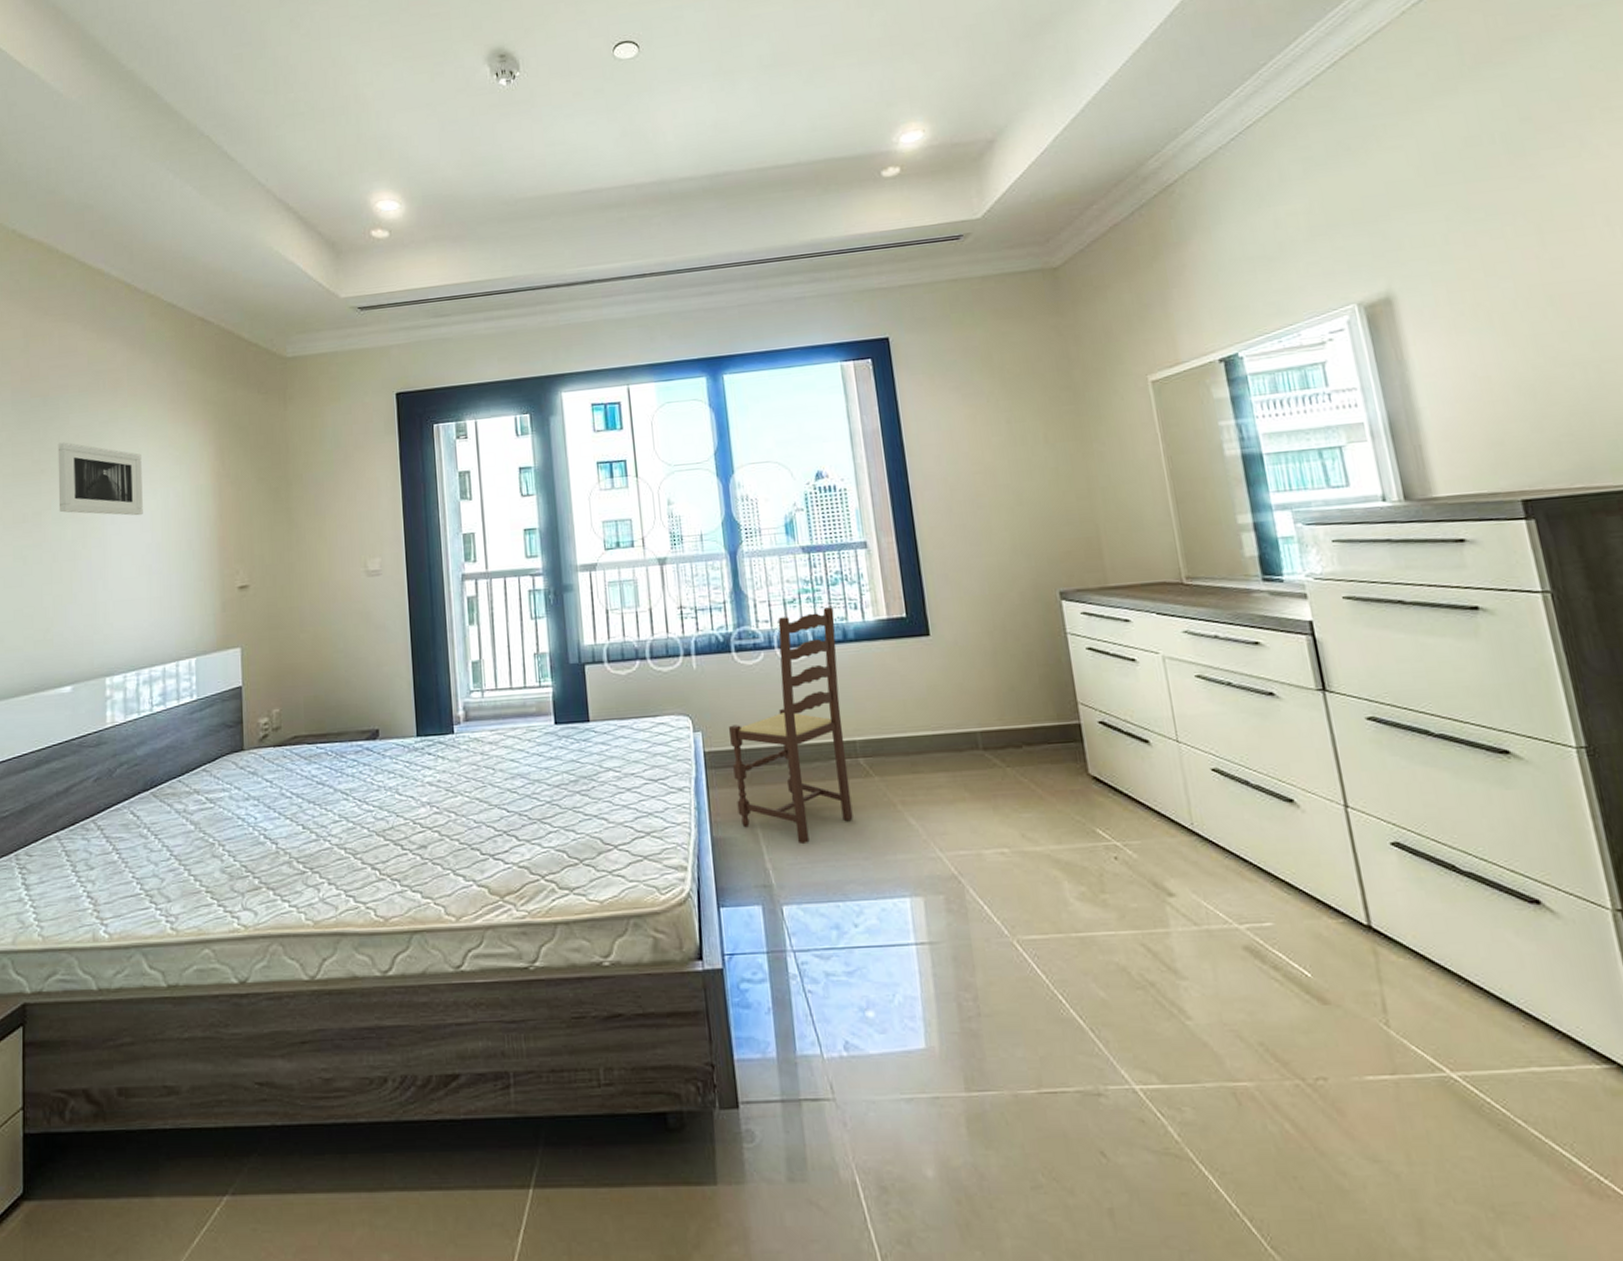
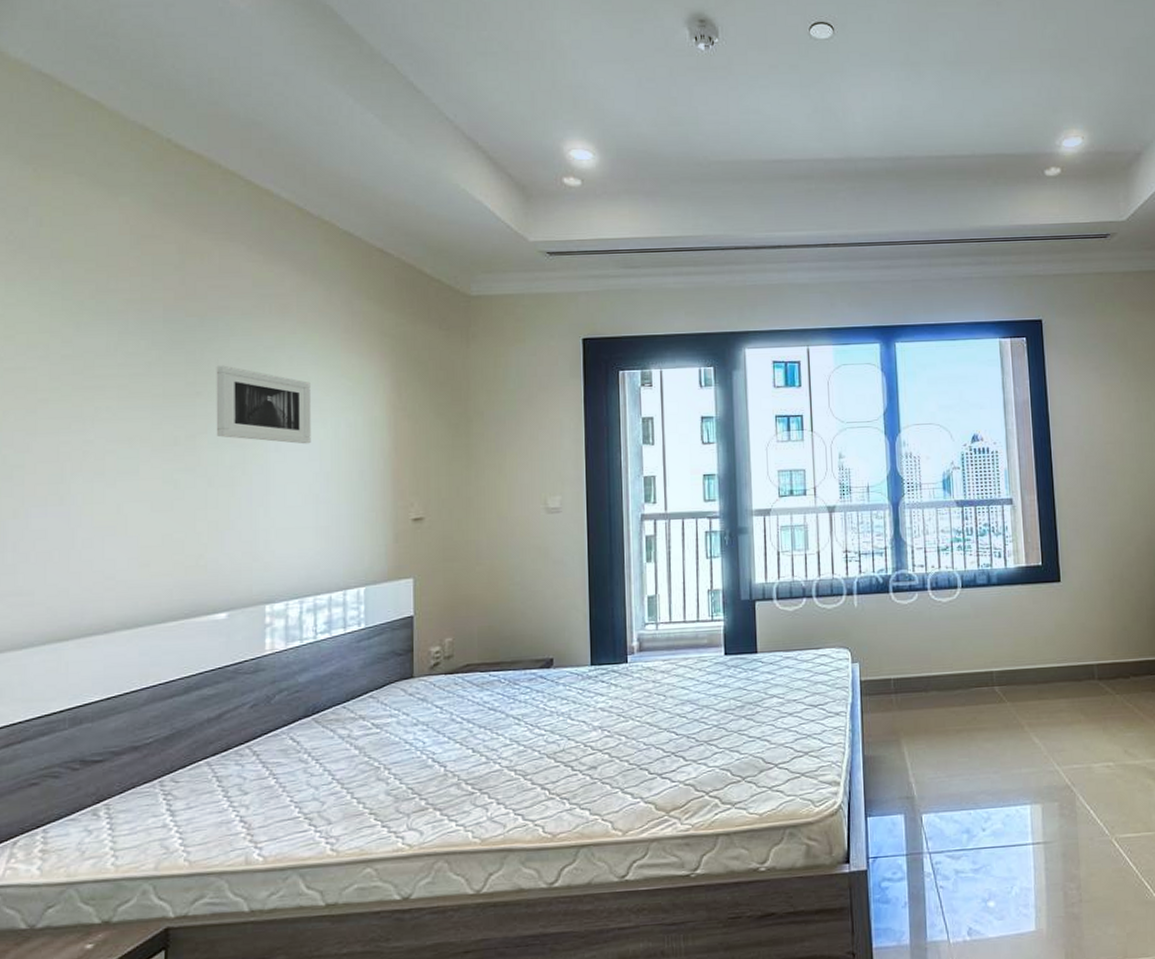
dining chair: present [729,607,853,845] -> none [884,555,987,762]

